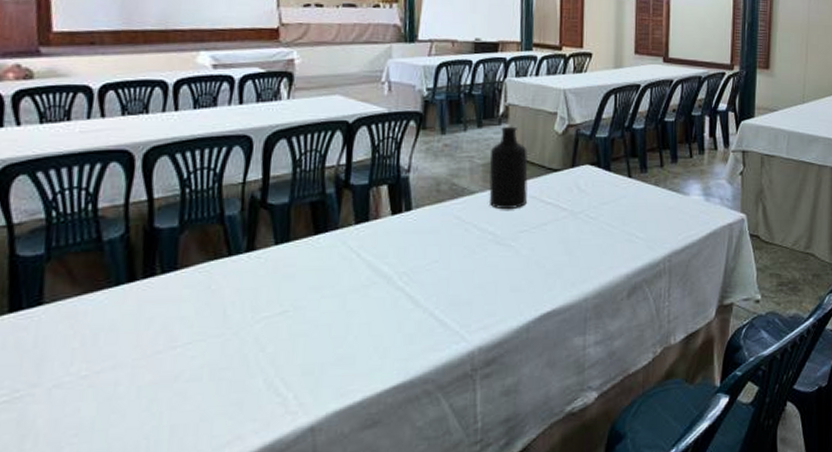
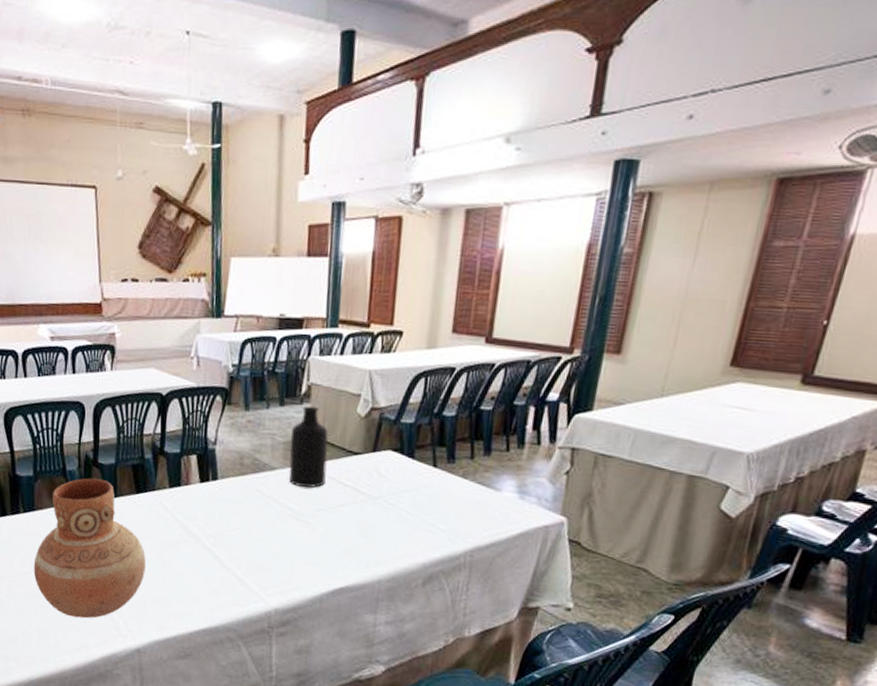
vase: none [169,222,325,401] -> present [33,478,146,619]

